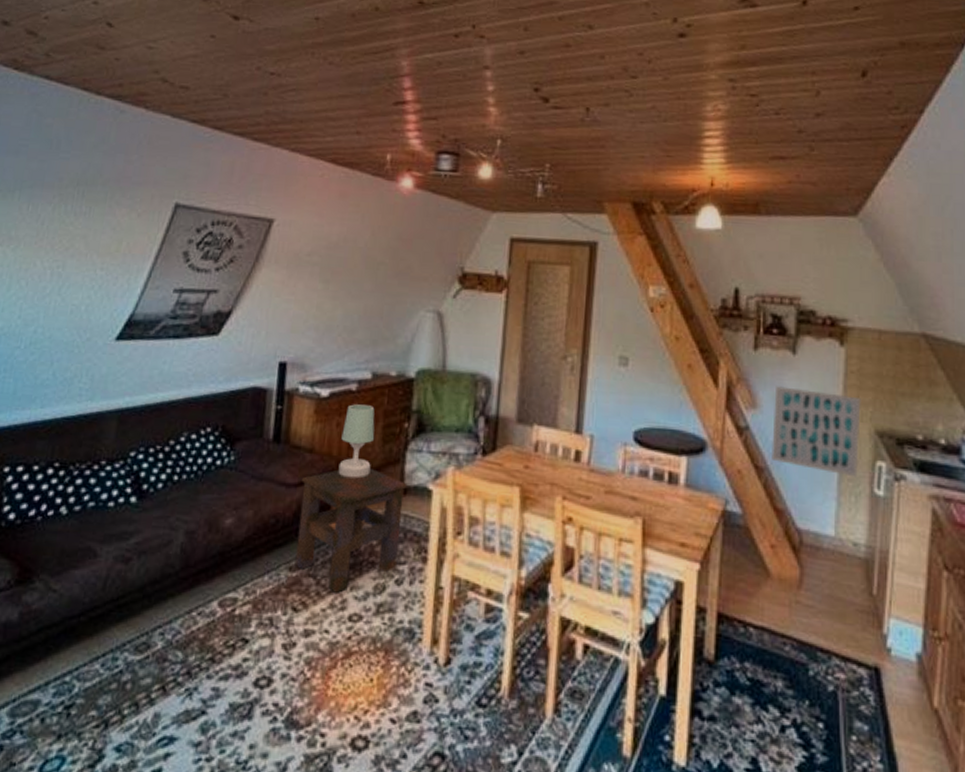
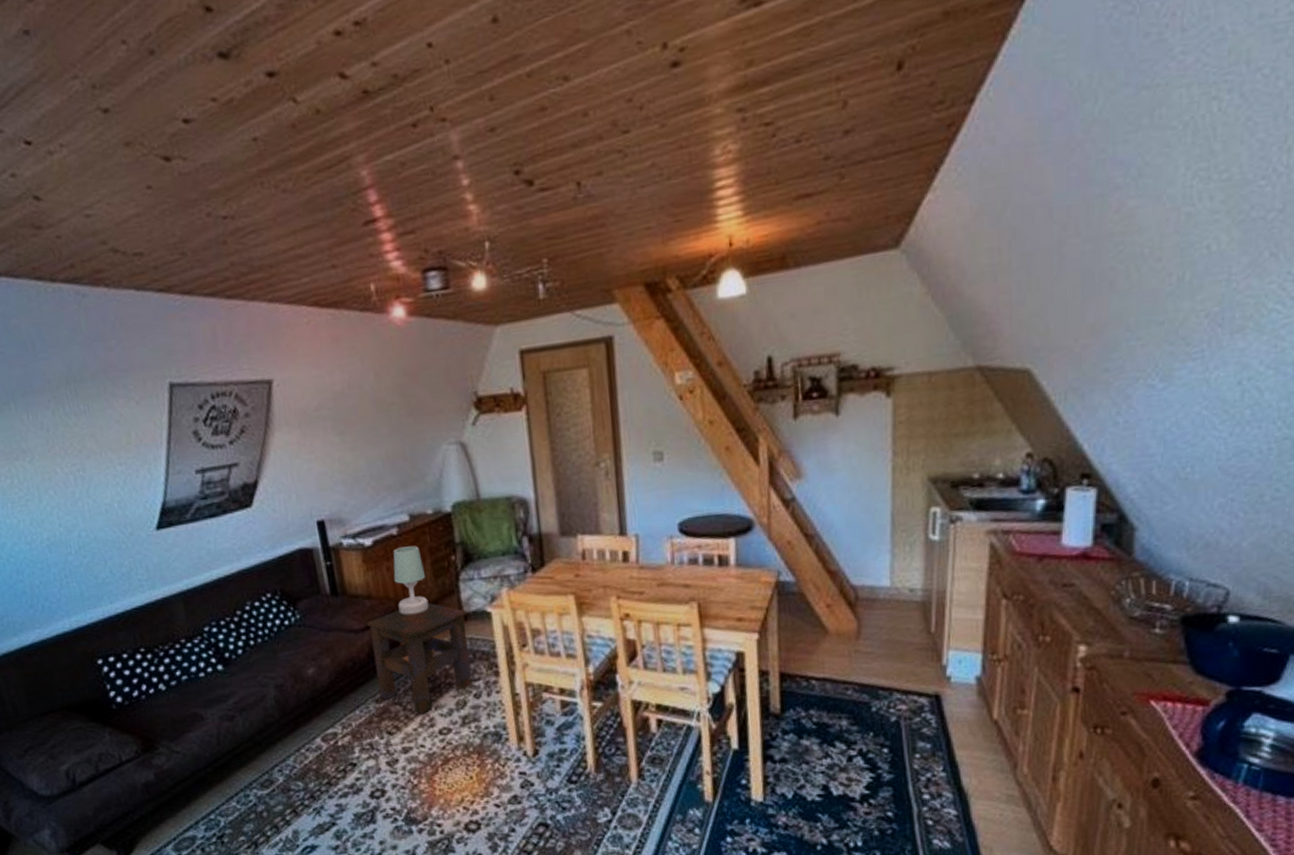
wall art: present [770,386,861,477] -> none [819,447,913,528]

